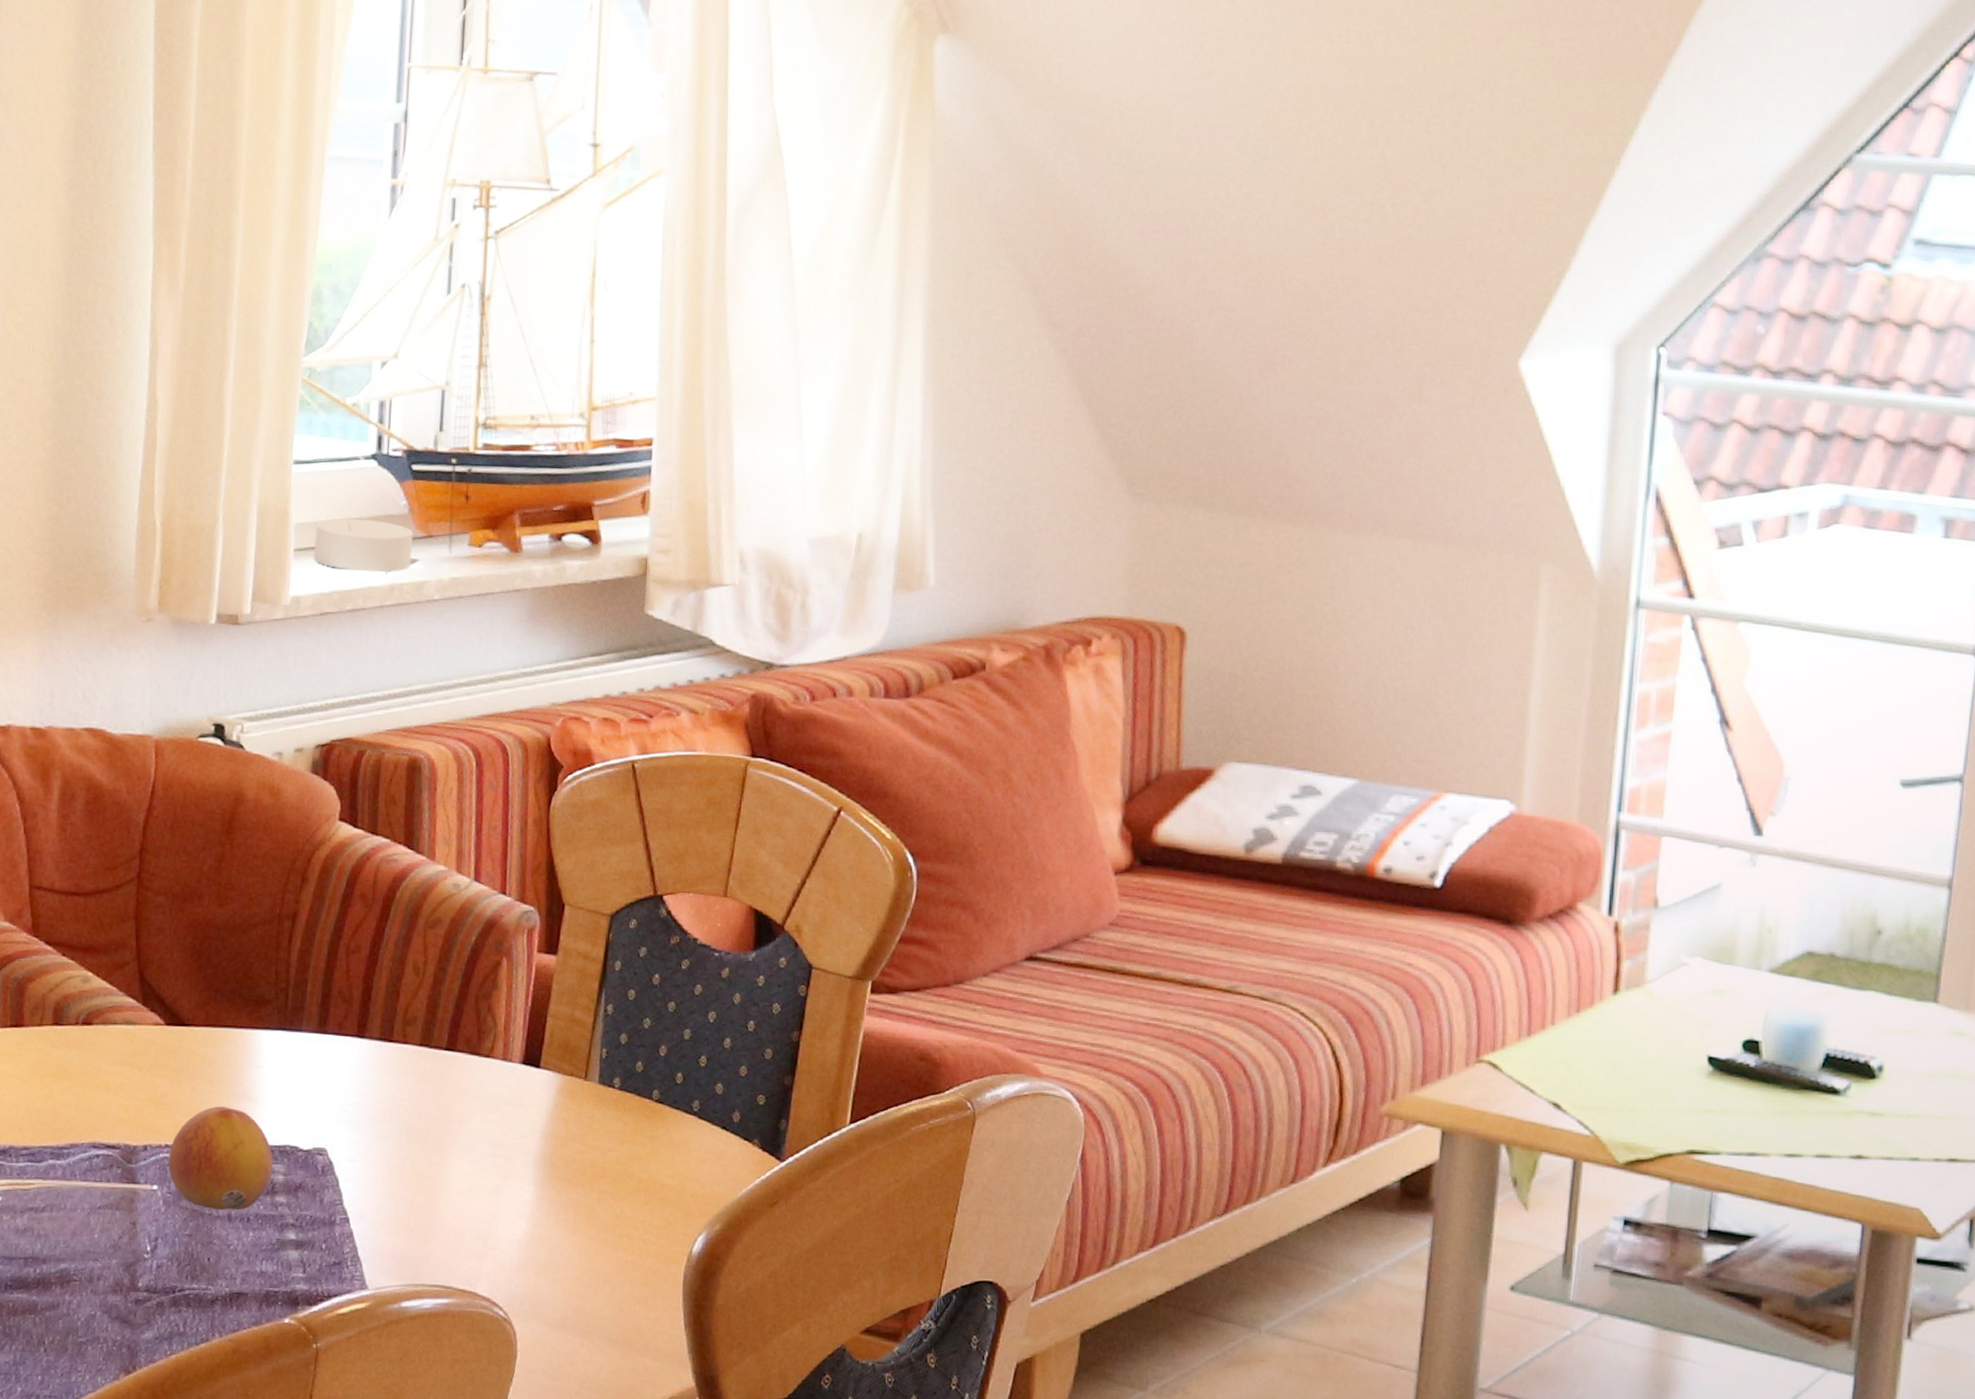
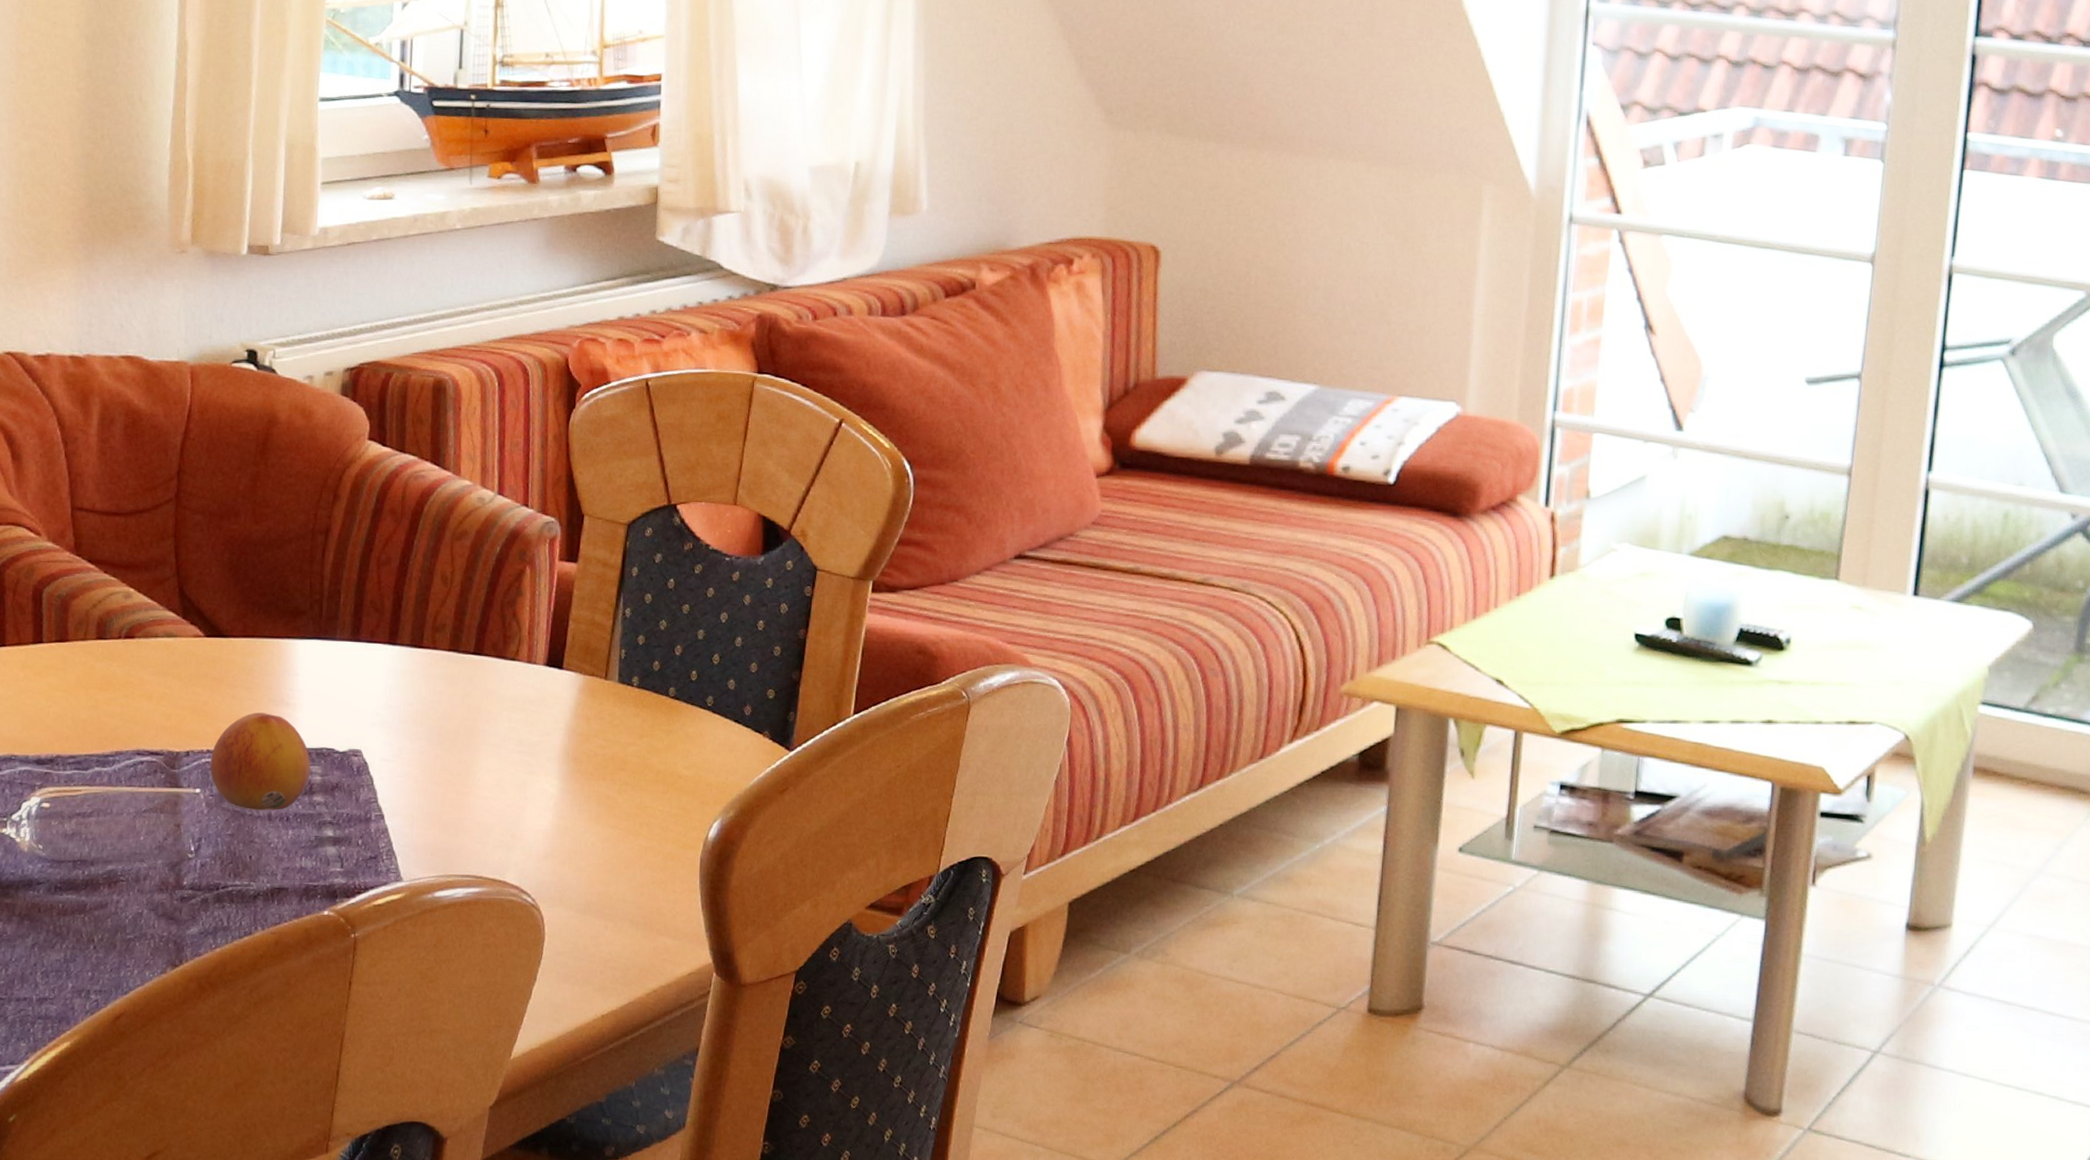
candle: present [314,518,420,573] -> none [340,152,443,204]

